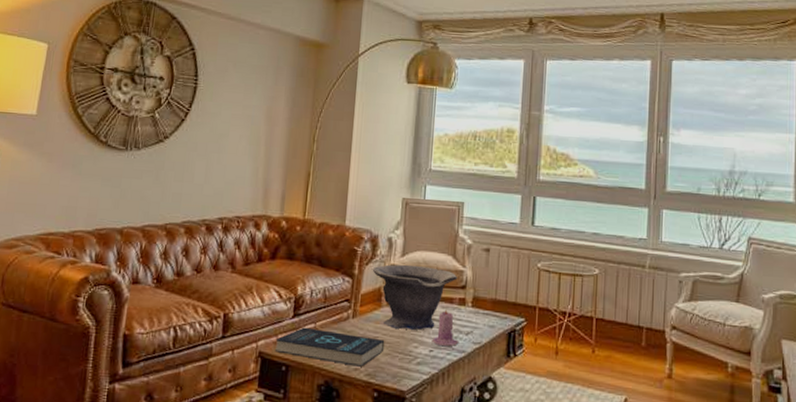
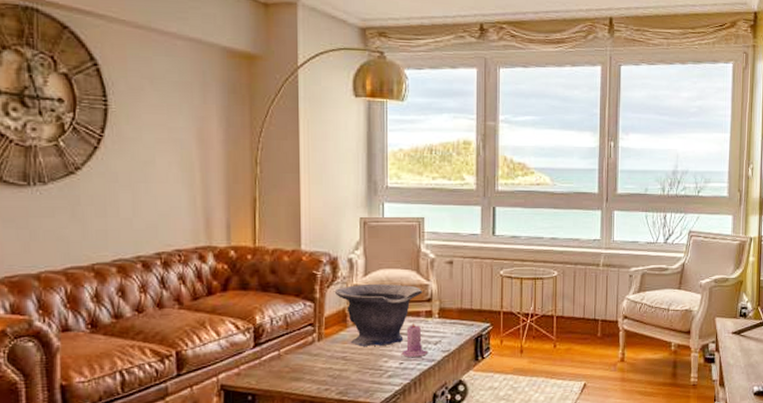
book: present [274,327,385,367] -> none [237,355,354,387]

